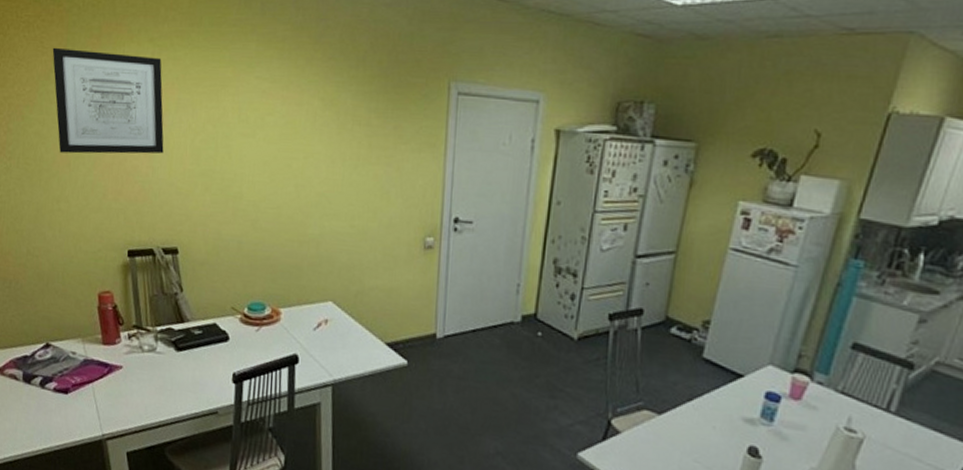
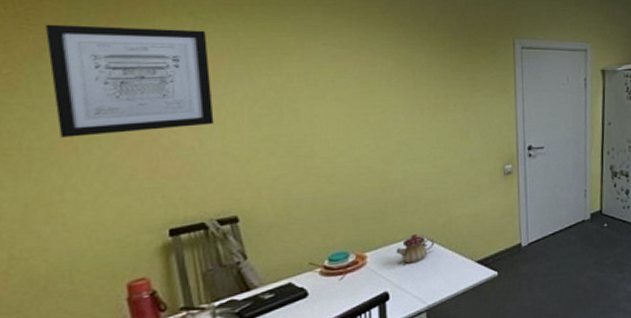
teapot: none [308,298,346,331] -> present [396,233,435,264]

